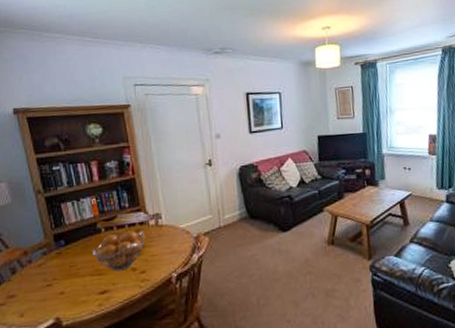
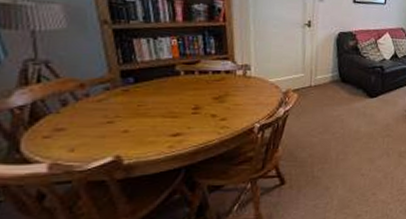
fruit basket: present [91,230,146,272] -> none [166,77,231,116]

